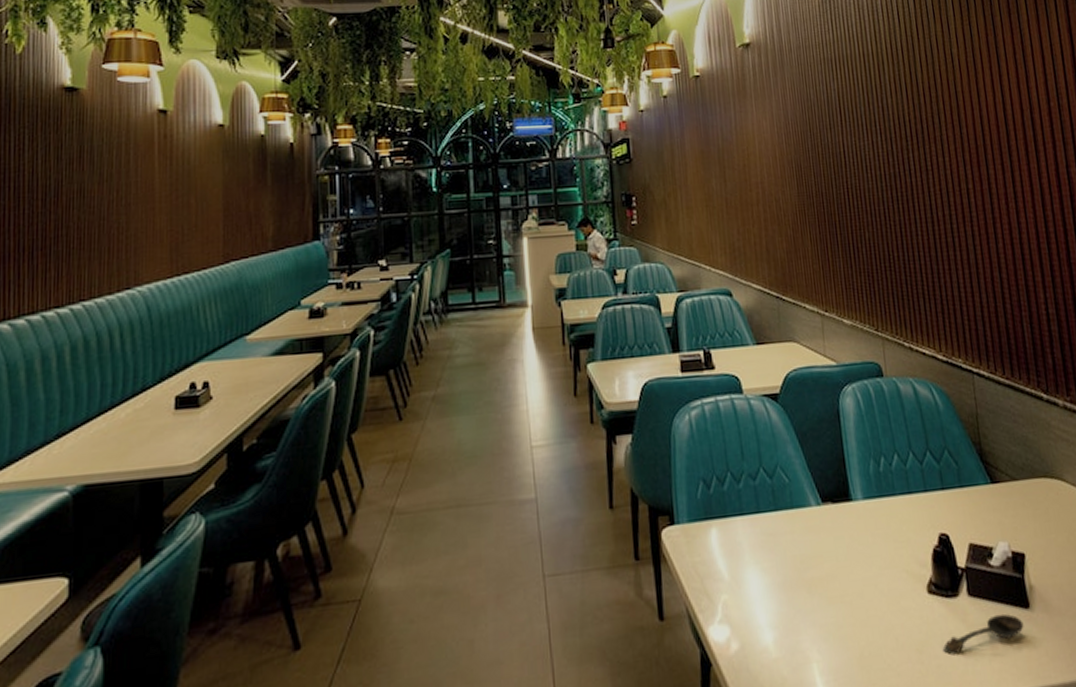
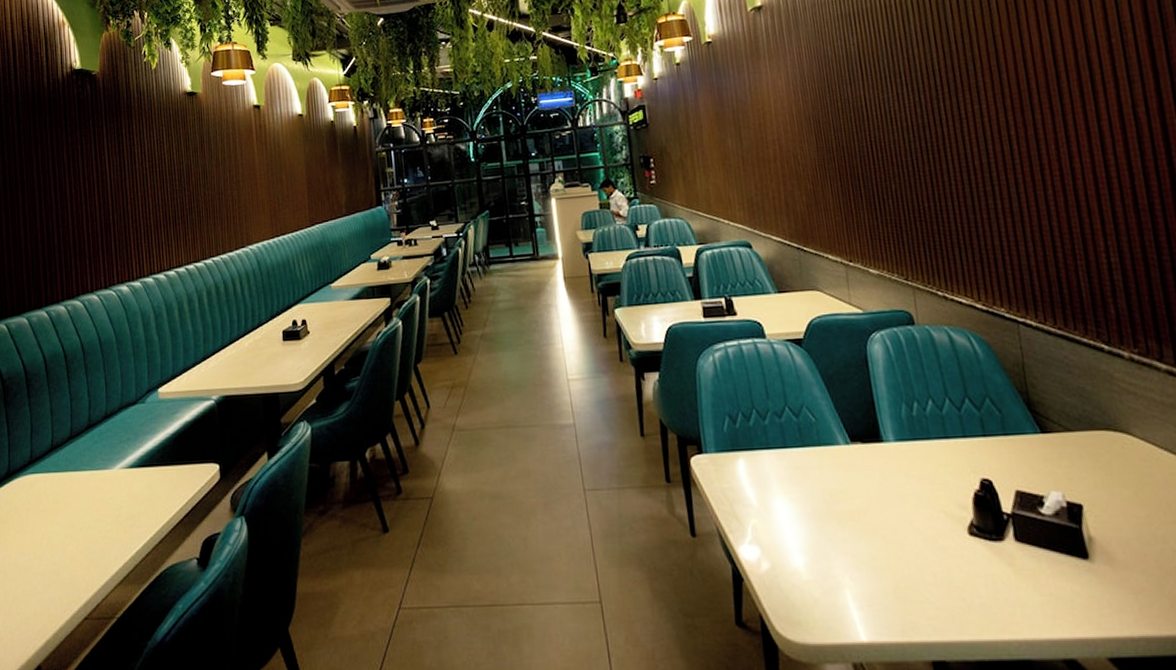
spoon: present [942,613,1024,656] -> none [986,561,1082,596]

